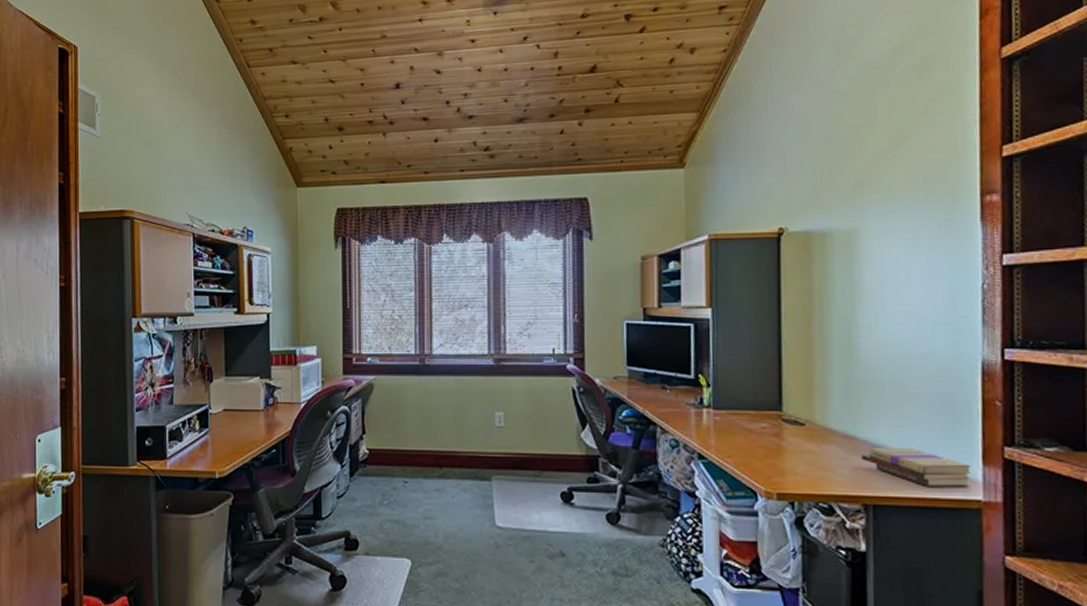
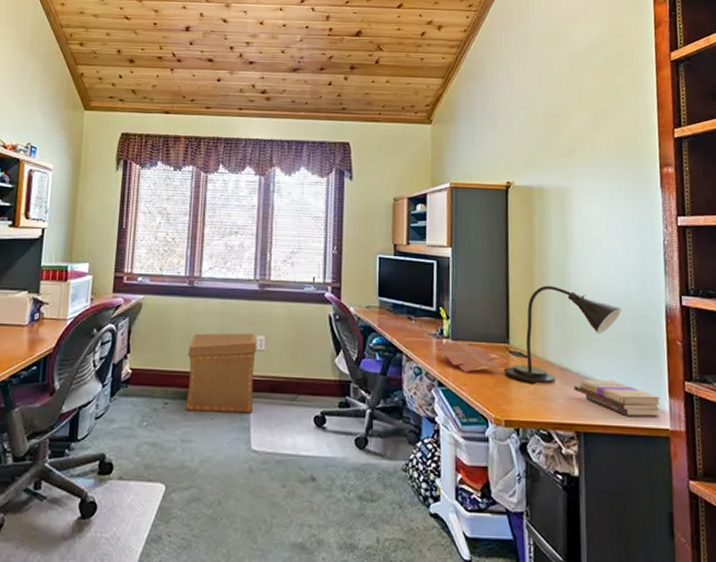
cardboard box: none [424,410,496,491] -> present [185,333,257,414]
papers: none [695,411,773,444] -> present [436,341,501,373]
desk lamp: none [775,344,924,454] -> present [503,285,622,385]

